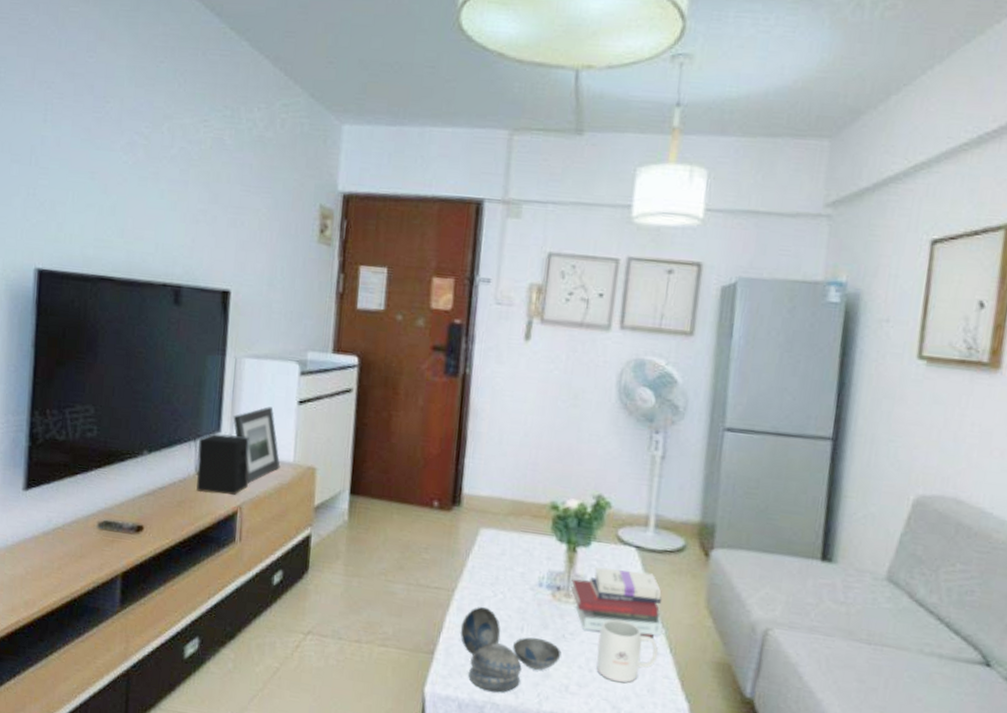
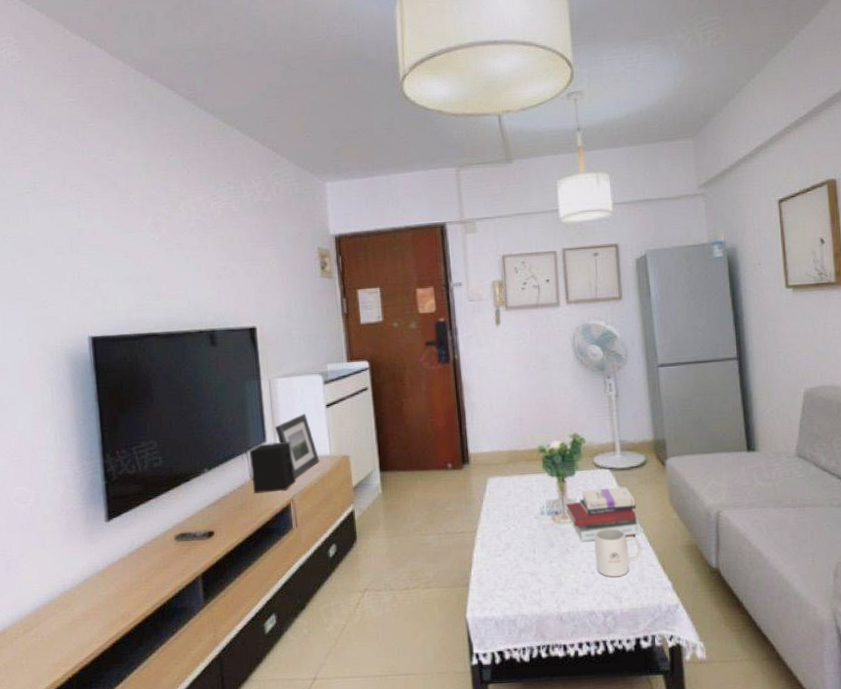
decorative bowl: present [460,606,562,692] -> none [486,539,568,606]

